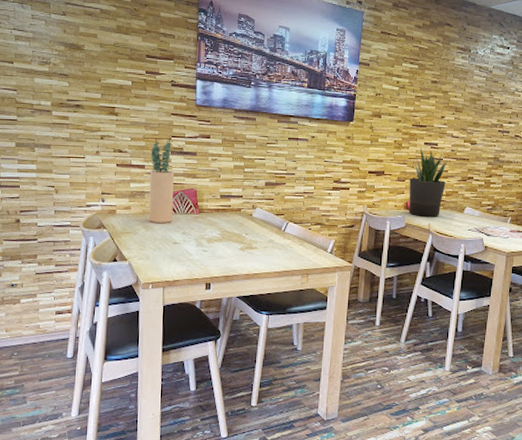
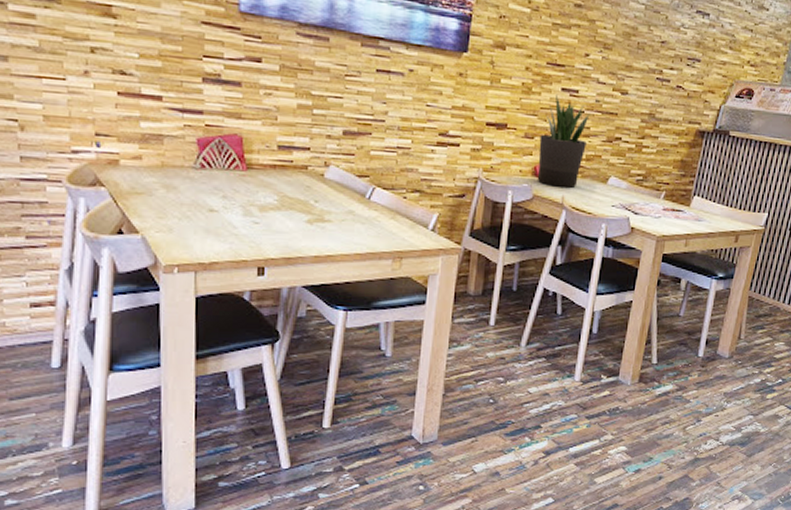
vase: present [149,135,175,224] -> none [169,53,209,183]

